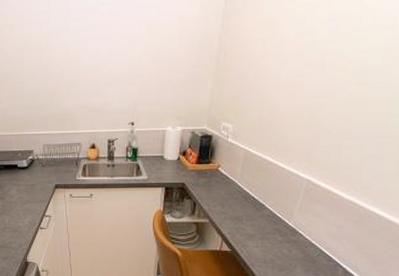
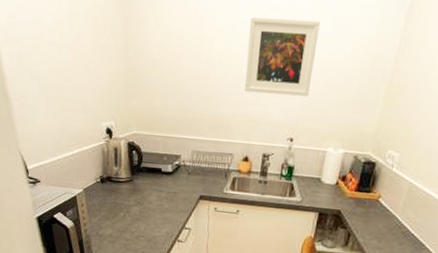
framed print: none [81,10,147,85] -> present [245,16,320,97]

